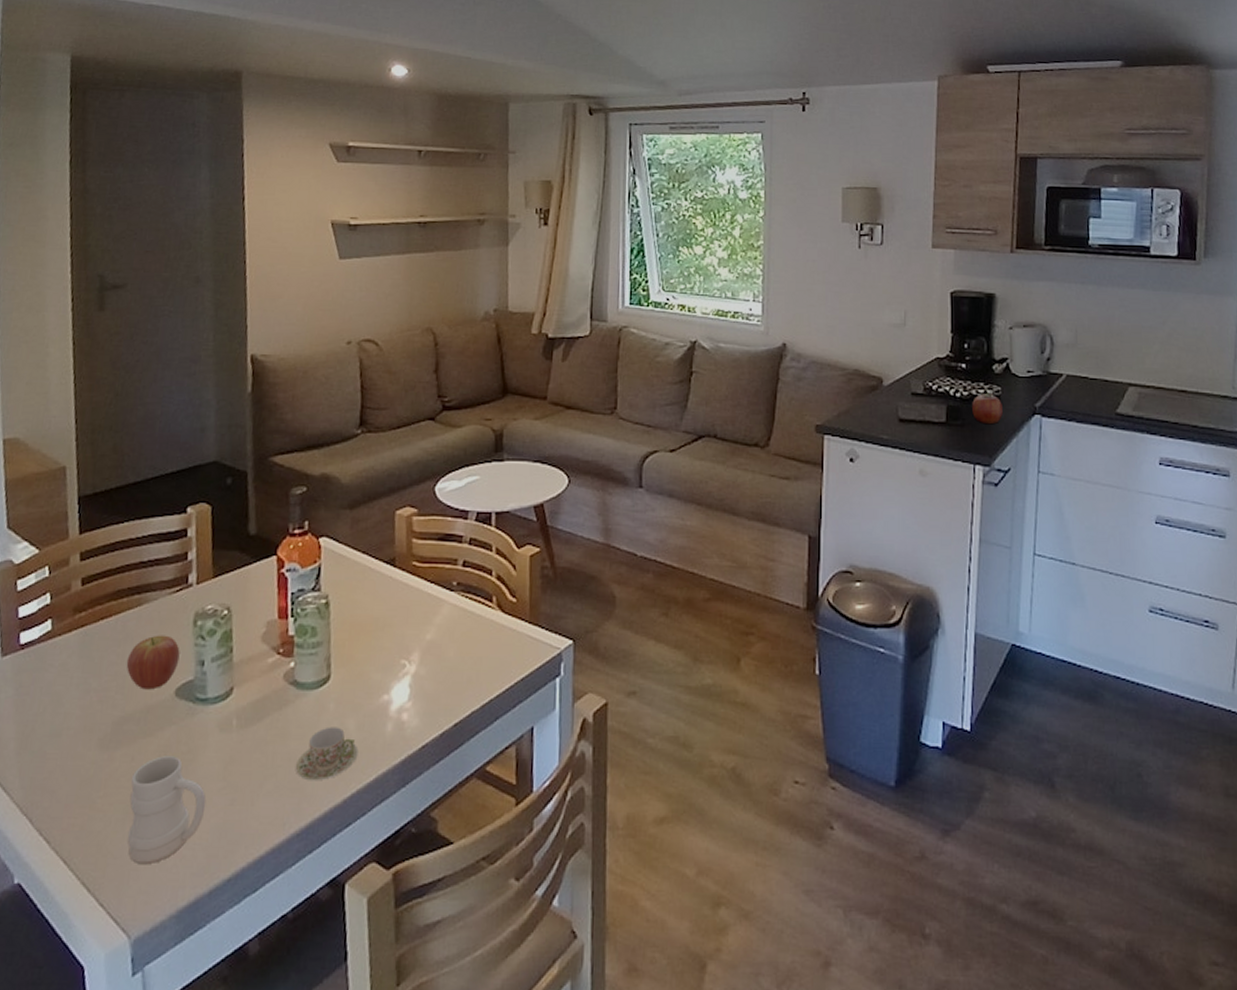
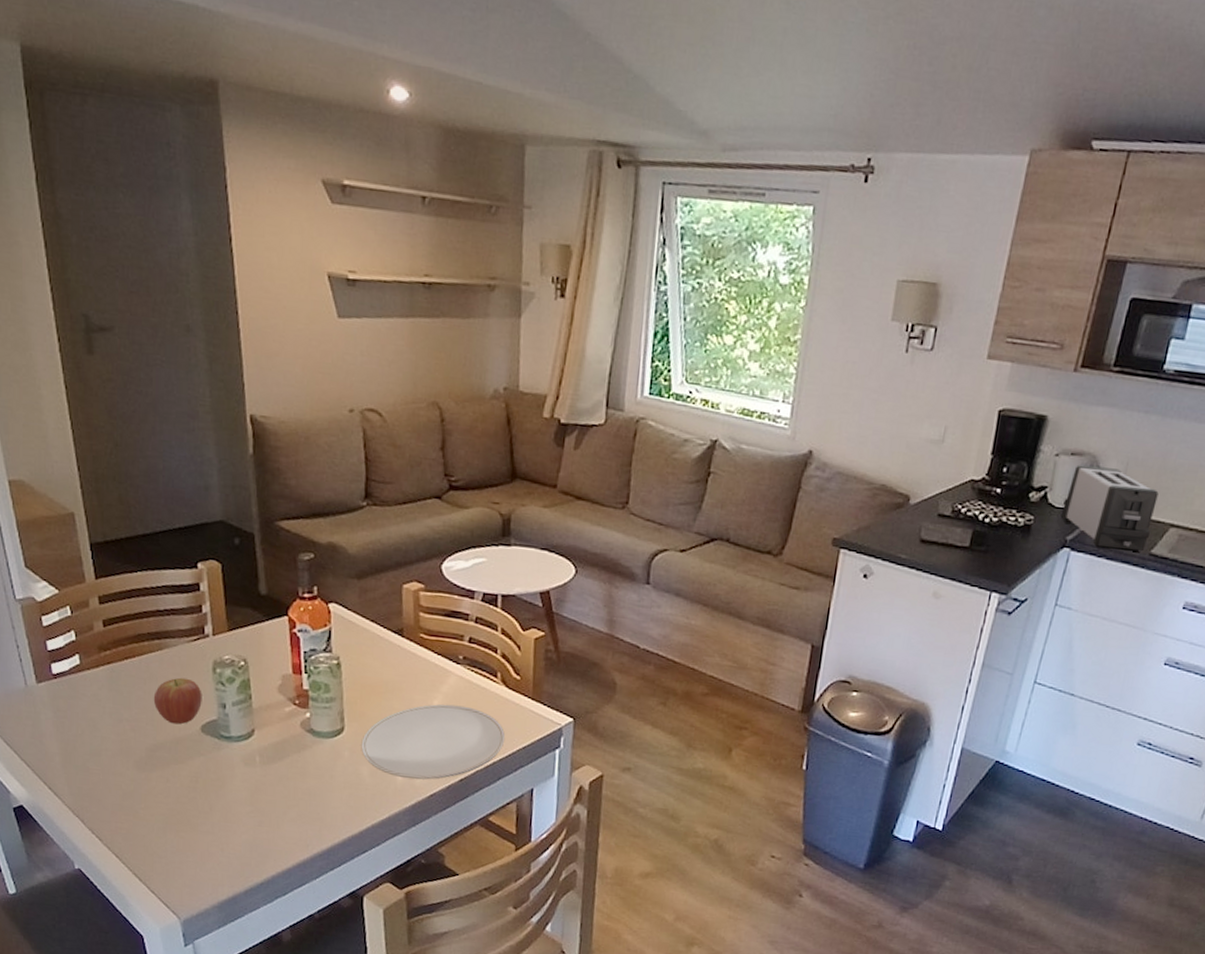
mug: present [127,756,207,865] -> none [168,780,237,865]
teacup: present [295,727,359,781] -> none [315,770,372,814]
plate: none [348,637,503,729] -> present [361,704,506,780]
fruit: present [972,392,1003,425] -> none [998,521,1032,554]
toaster: none [1026,335,1112,414] -> present [1061,465,1159,553]

